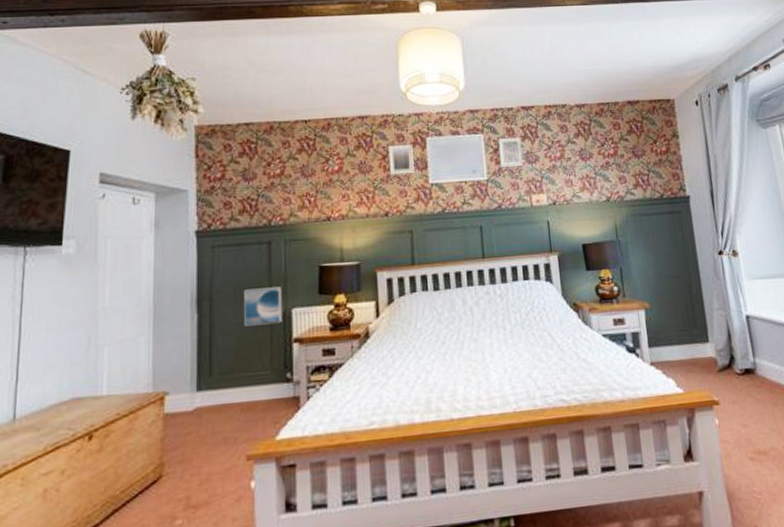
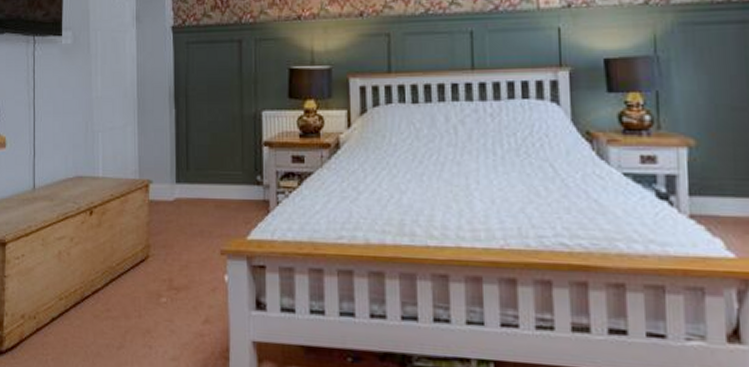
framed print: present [244,286,282,327] -> none [217,87,253,125]

